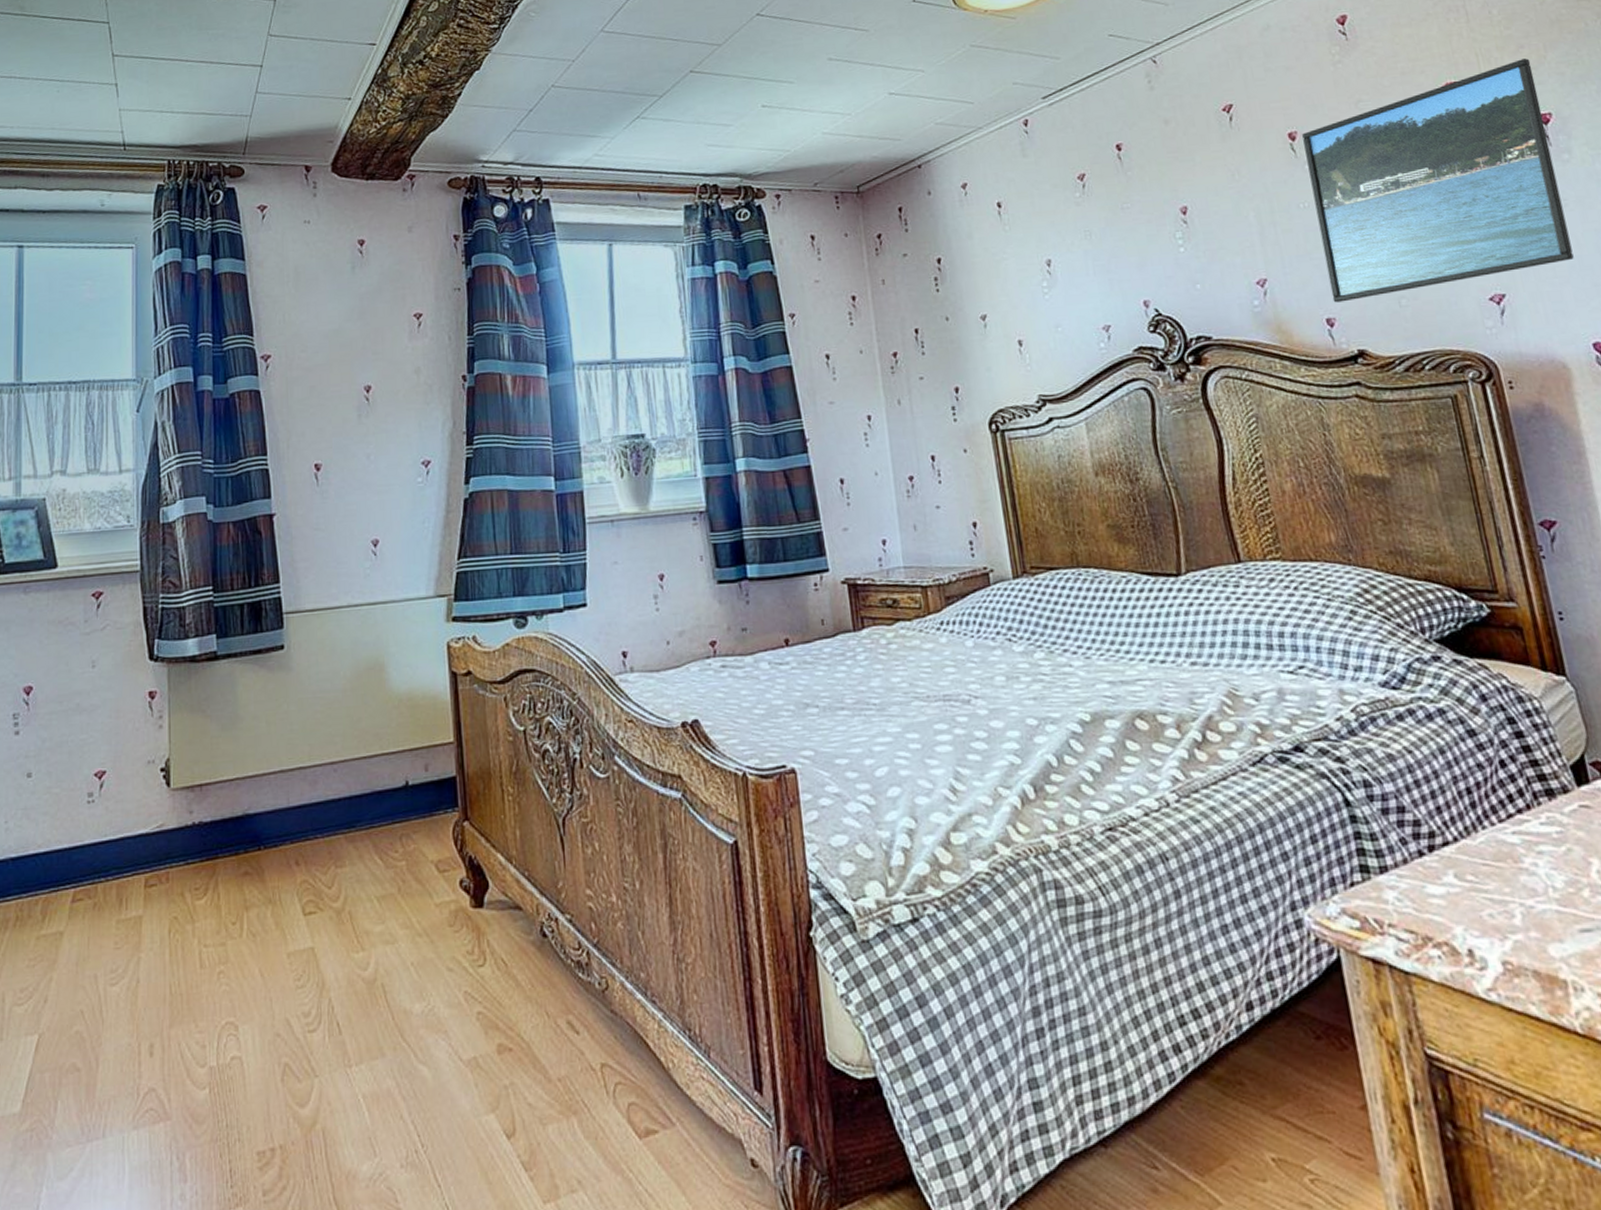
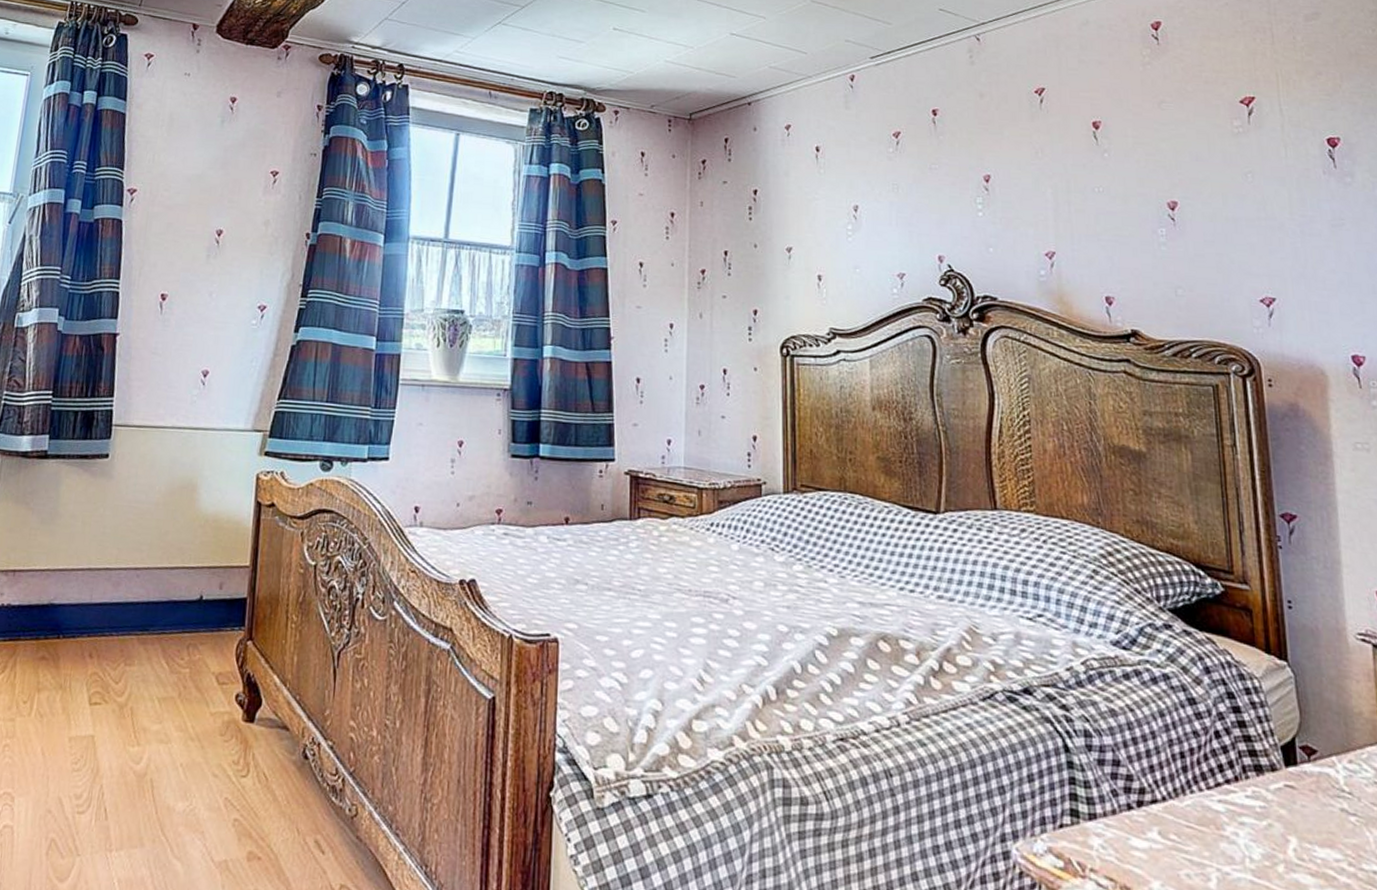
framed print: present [1302,58,1574,303] -> none [1106,85,1344,284]

